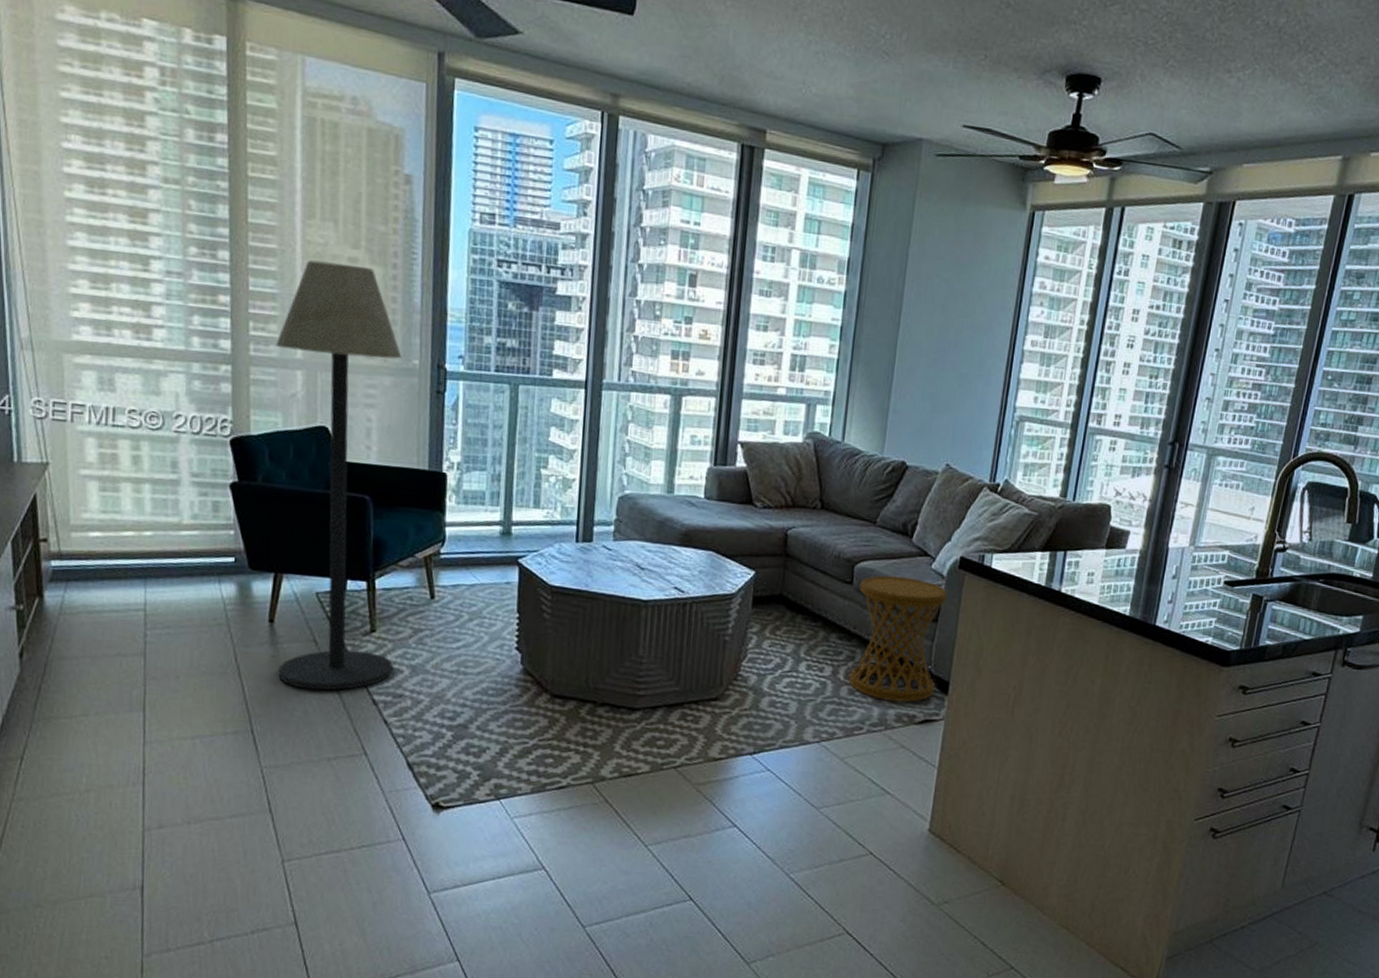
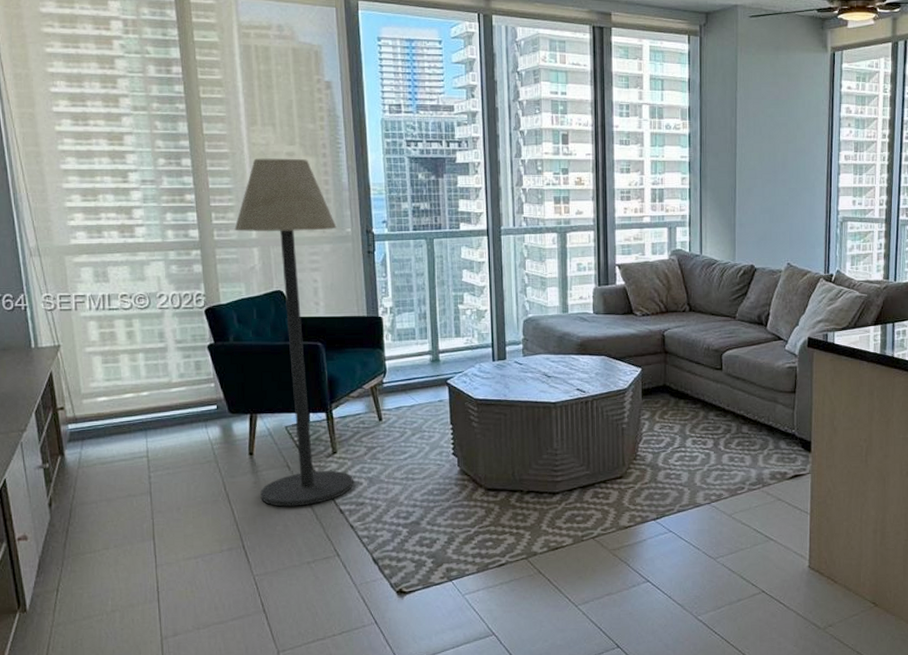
side table: present [848,575,948,702] -> none [728,359,801,463]

